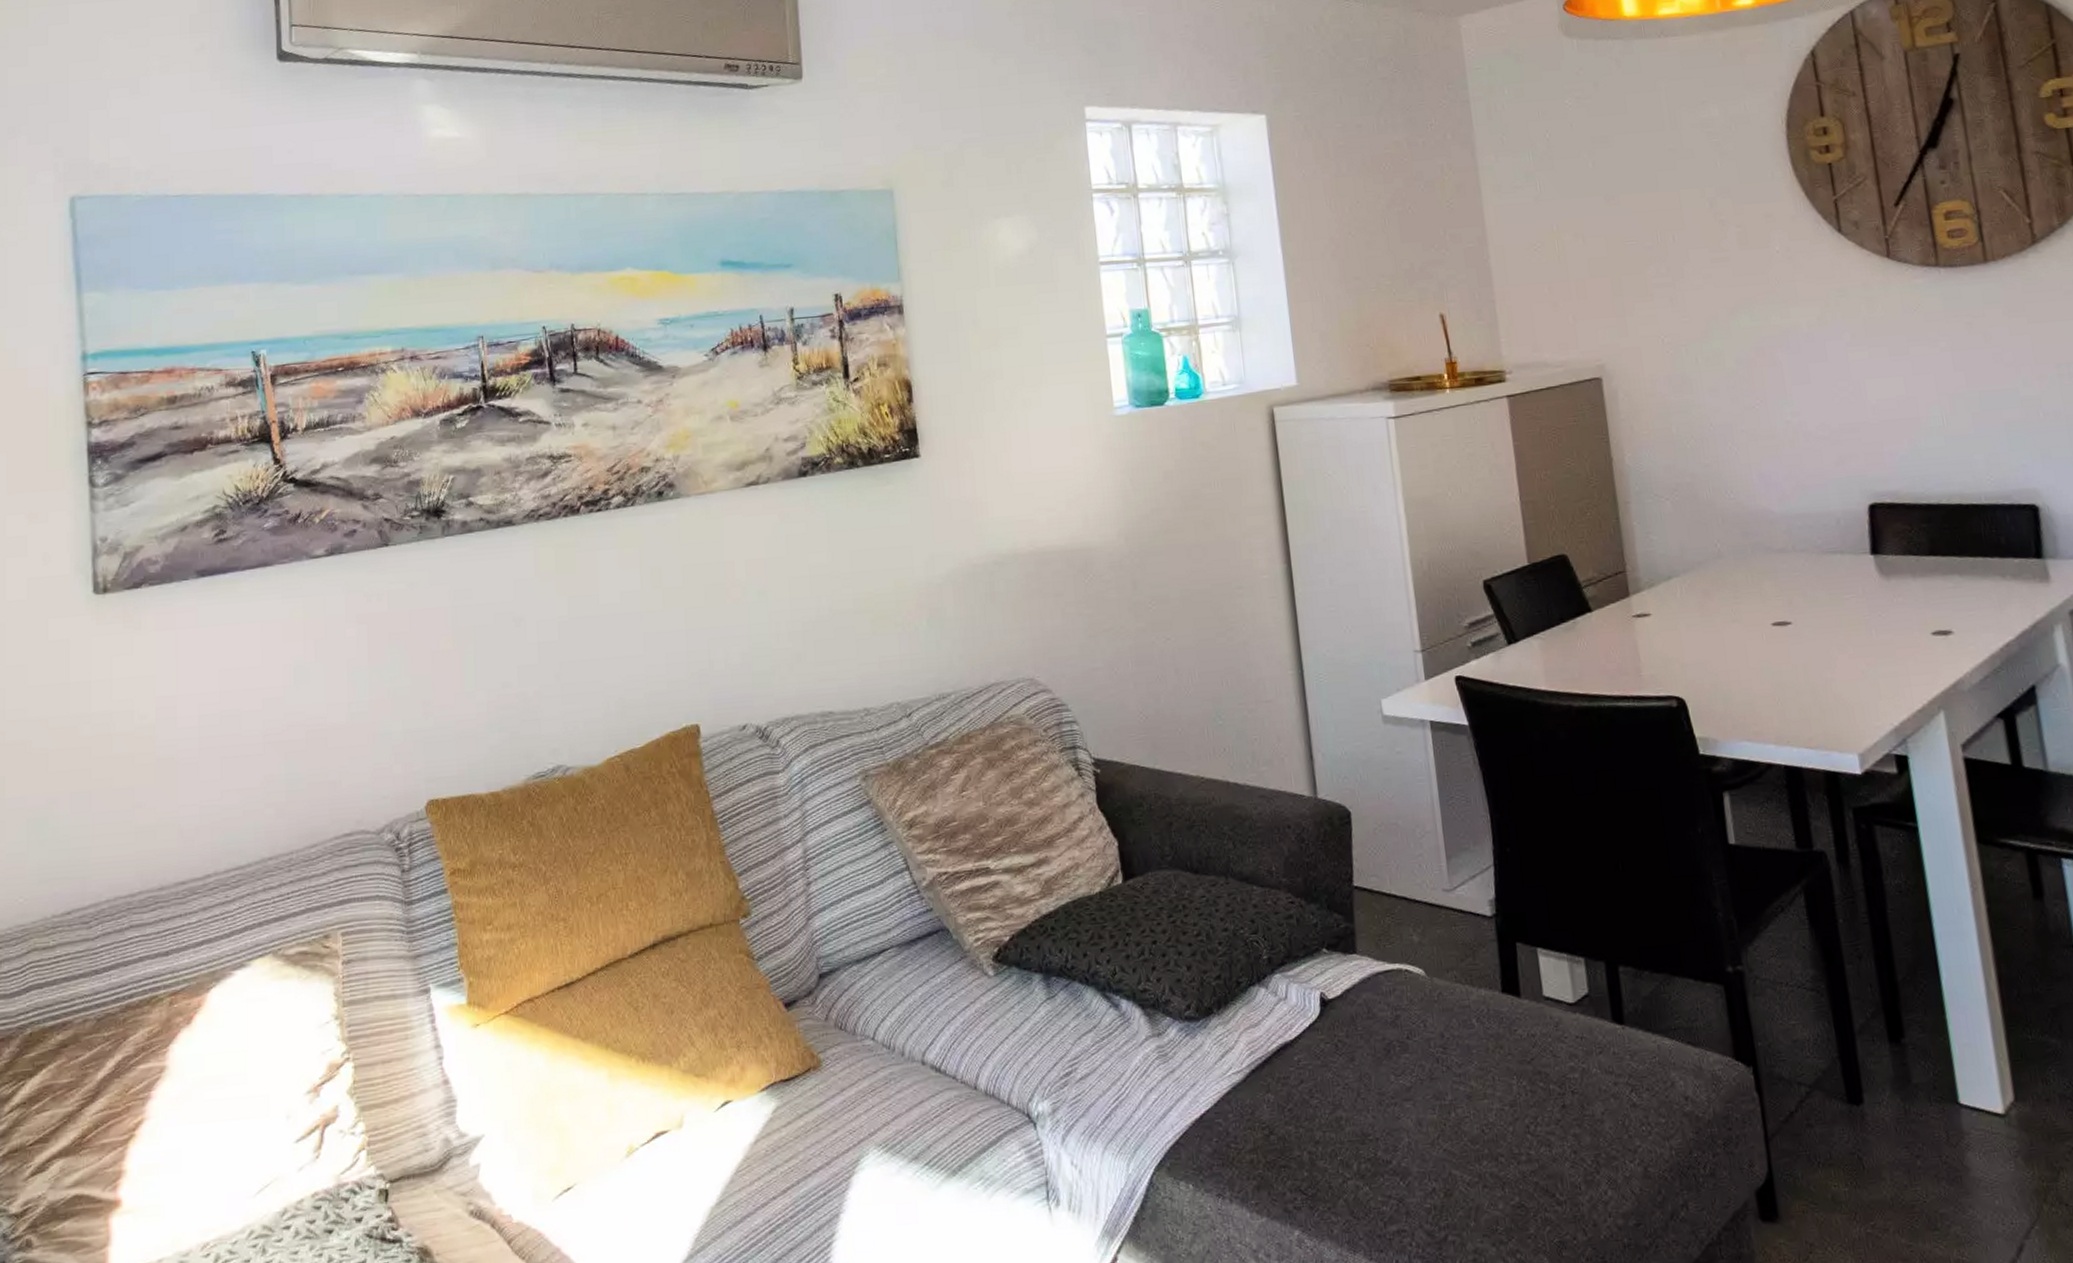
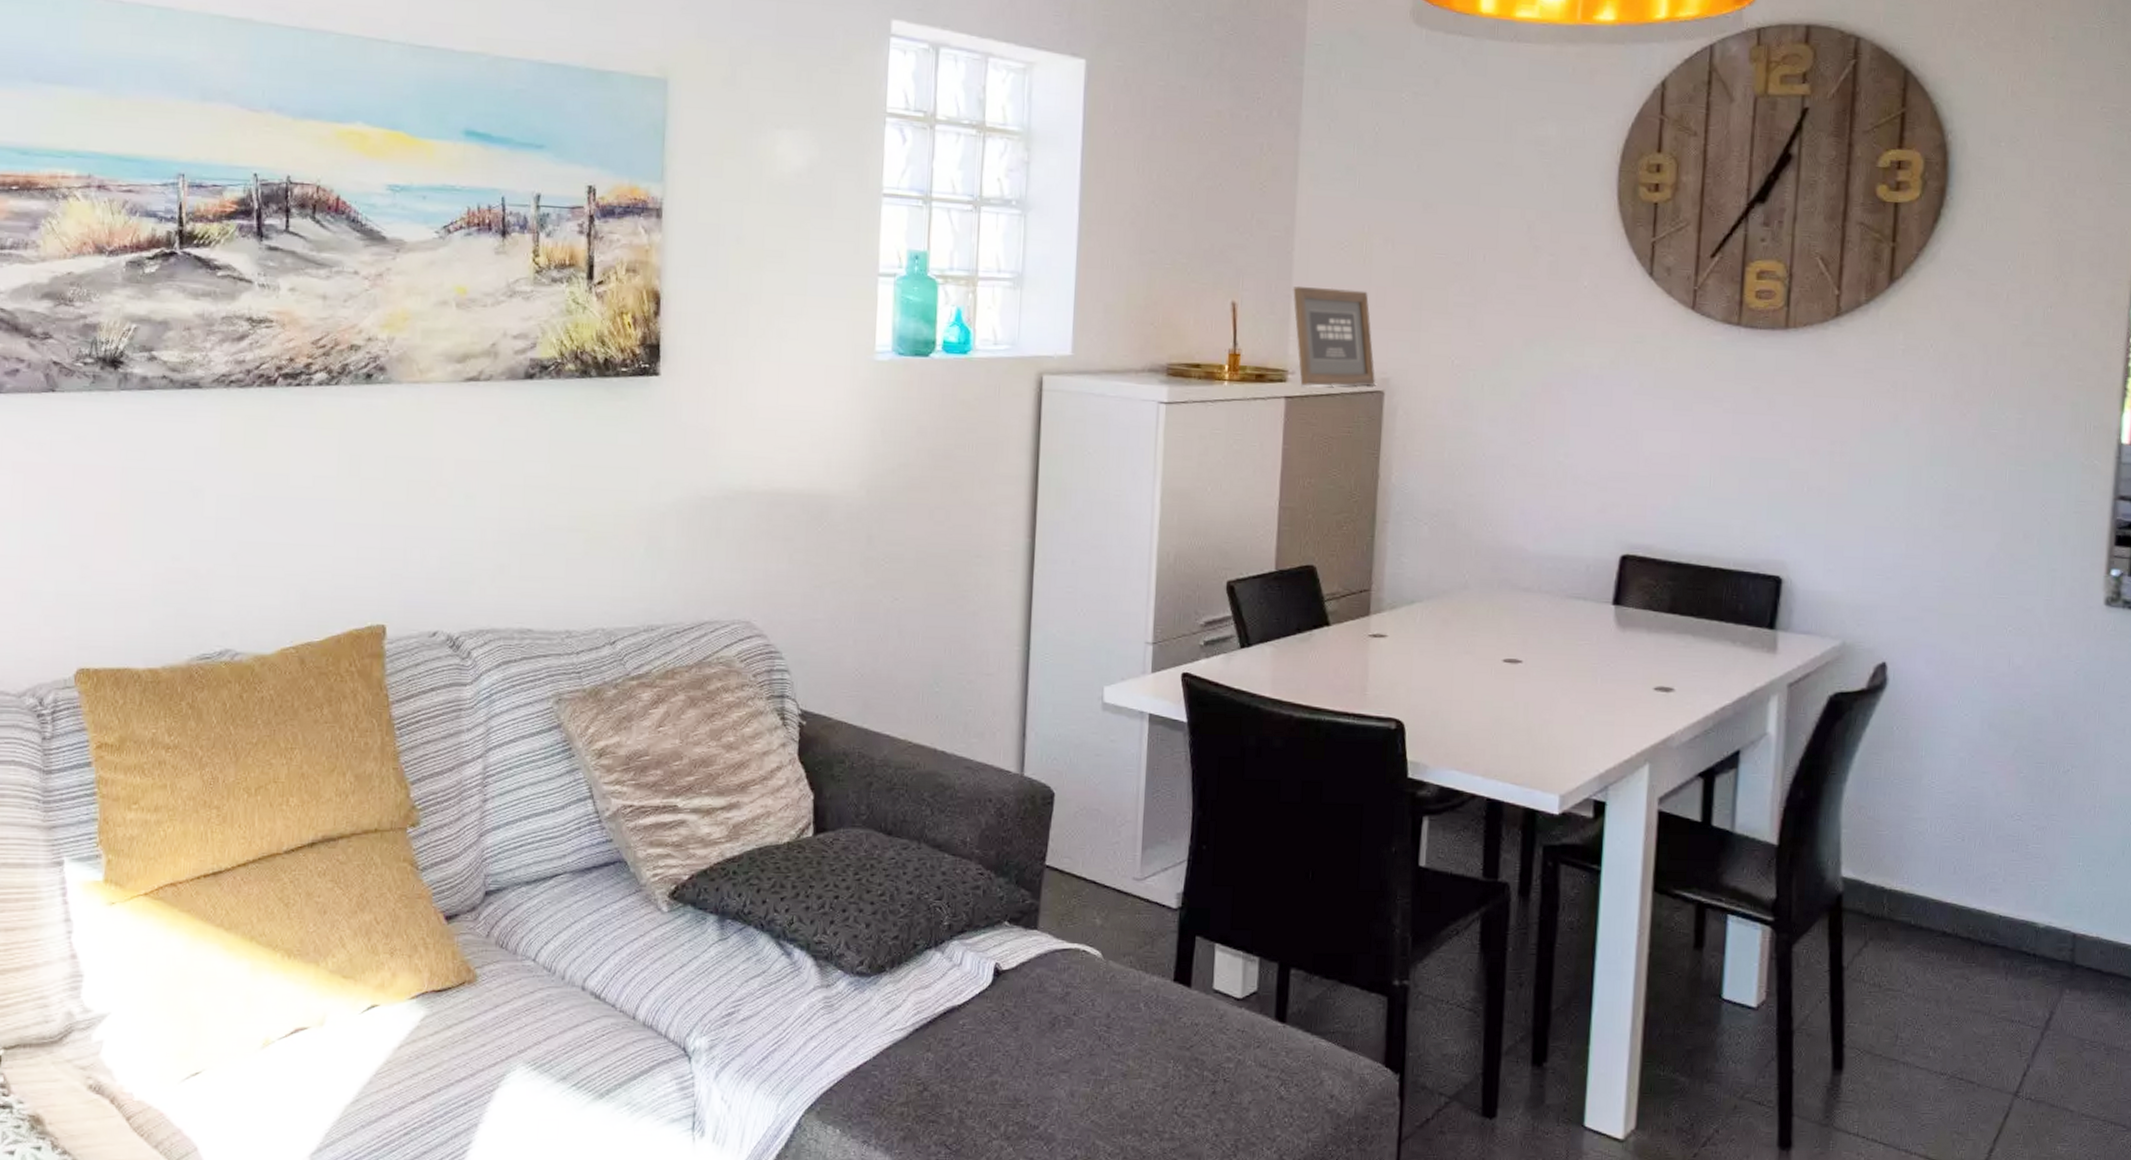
picture frame: none [1496,286,1591,383] -> present [1293,285,1375,386]

